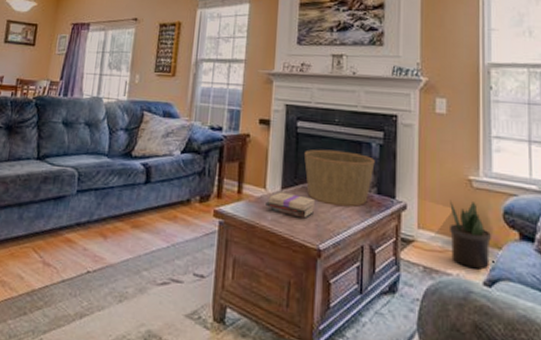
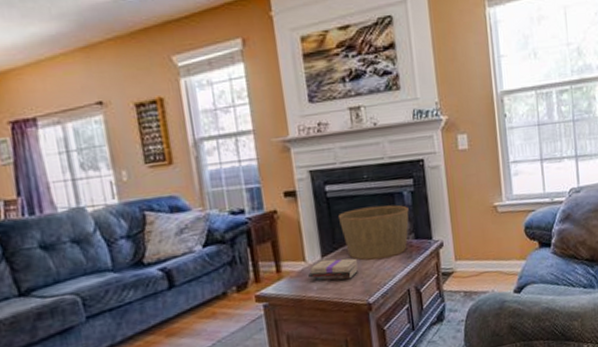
planter: present [450,200,491,270] -> none [480,225,517,283]

